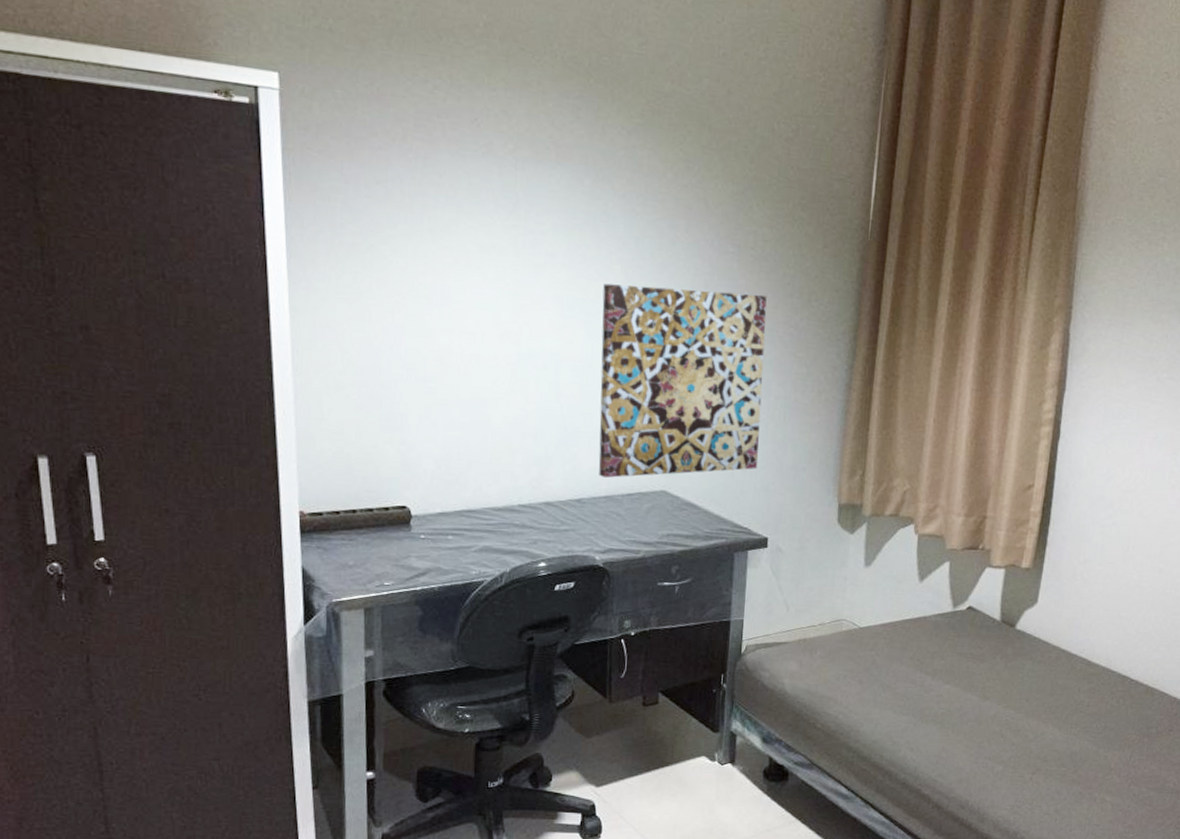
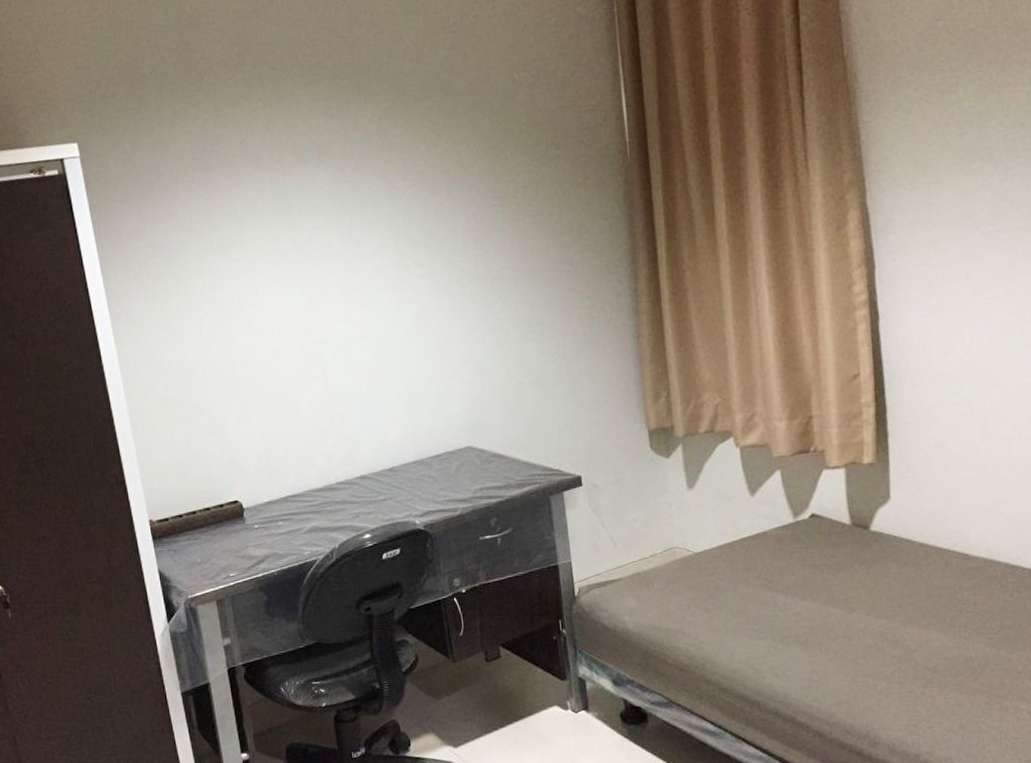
wall art: present [598,283,767,479] -> none [379,238,558,444]

